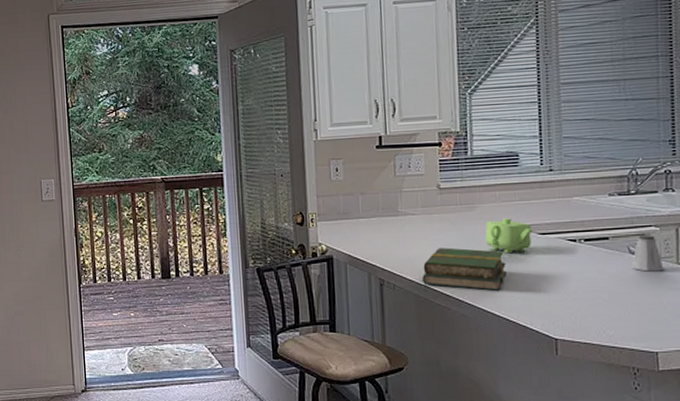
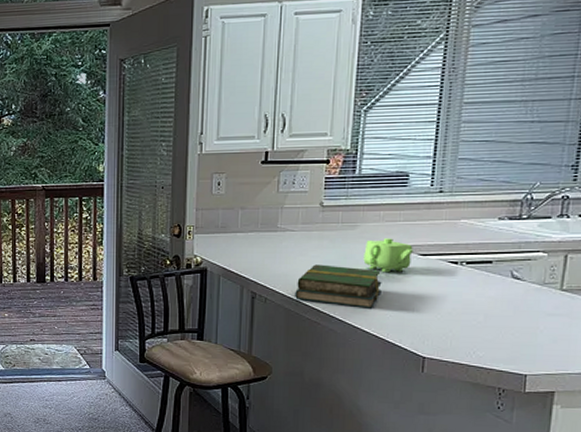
saltshaker: present [631,234,664,272] -> none [511,259,546,297]

